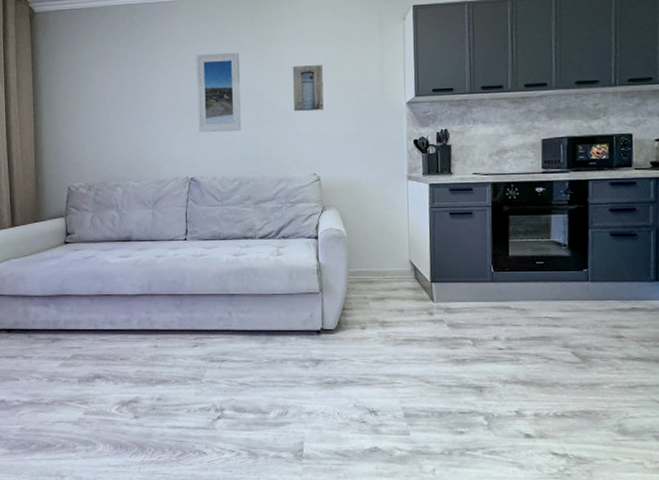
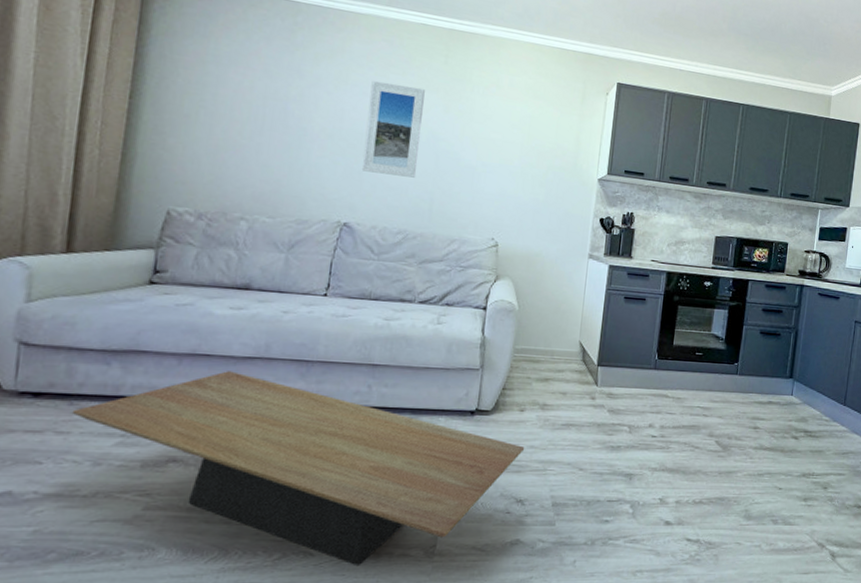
coffee table: none [31,306,371,465] -> present [71,371,525,567]
wall art: present [292,65,324,112] -> none [479,118,518,172]

